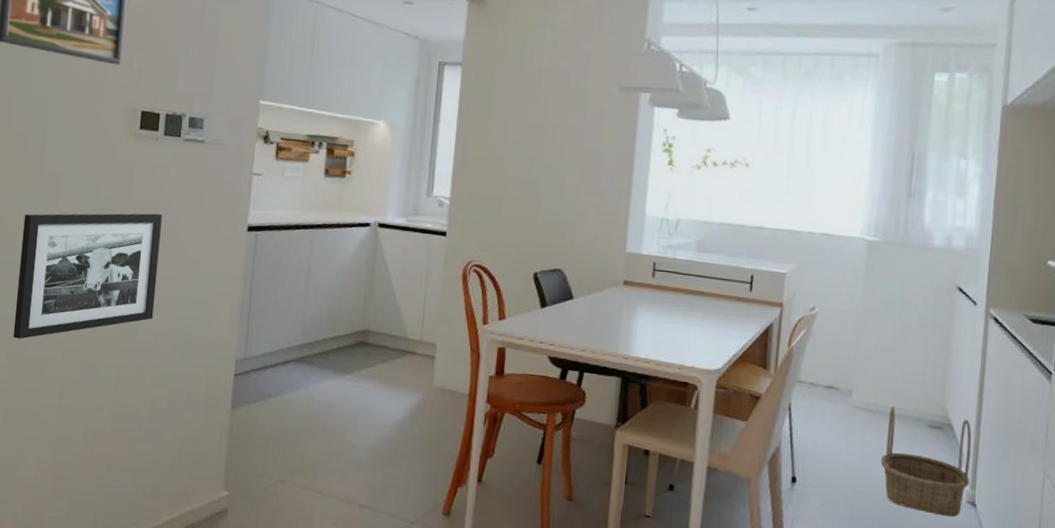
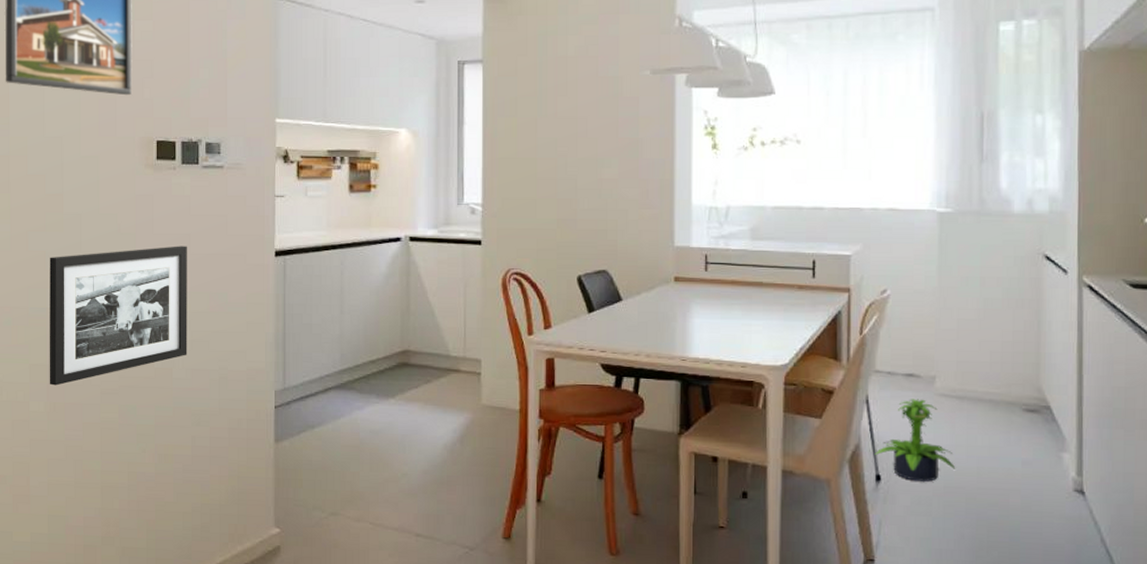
potted plant: none [792,409,864,487] -> present [874,399,956,483]
basket: present [880,407,972,518] -> none [973,391,1076,508]

